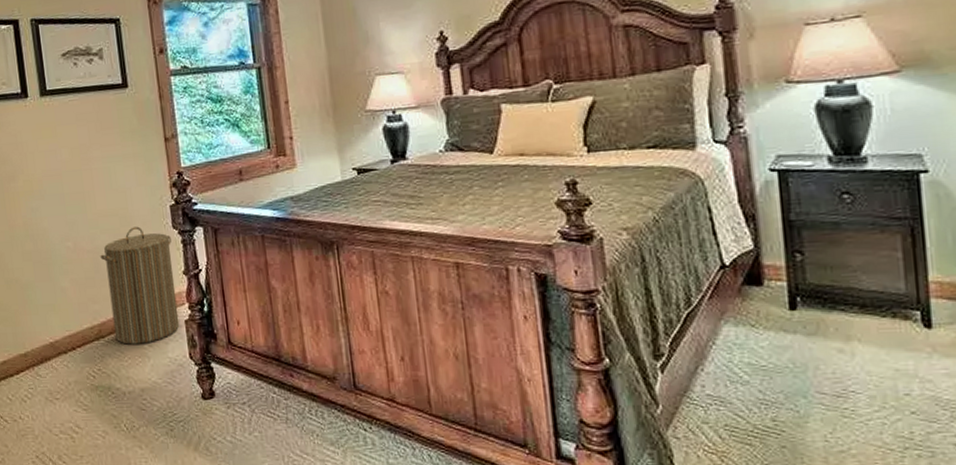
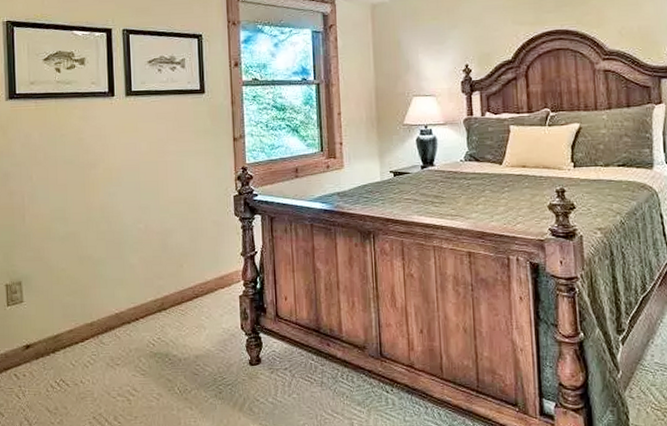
laundry hamper: present [100,226,180,345] -> none [168,213,234,316]

